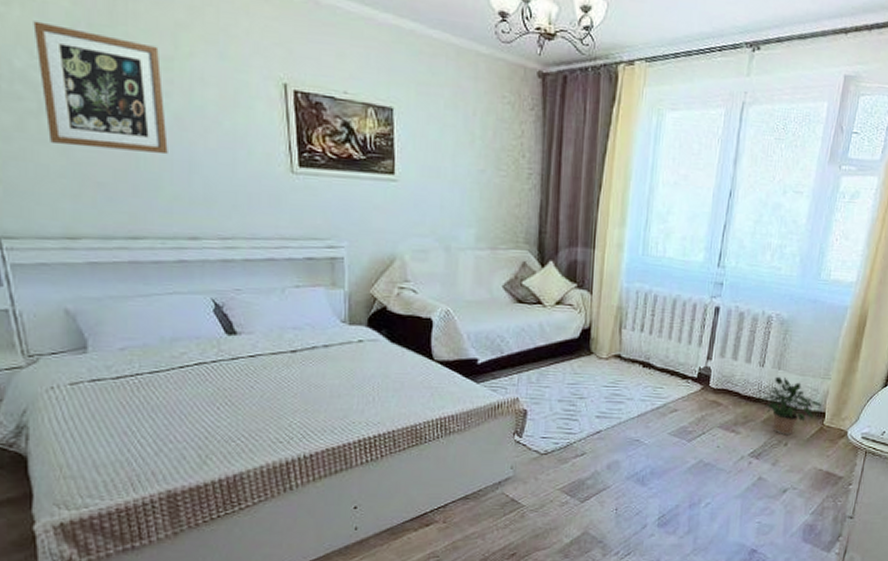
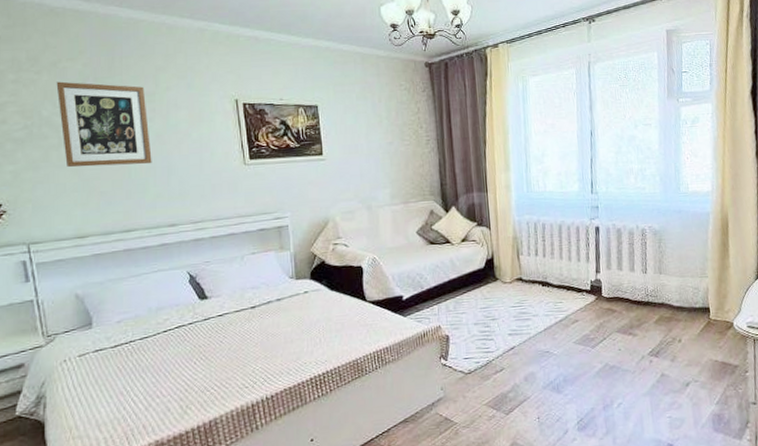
potted plant: present [761,376,823,436] -> none [650,280,706,333]

